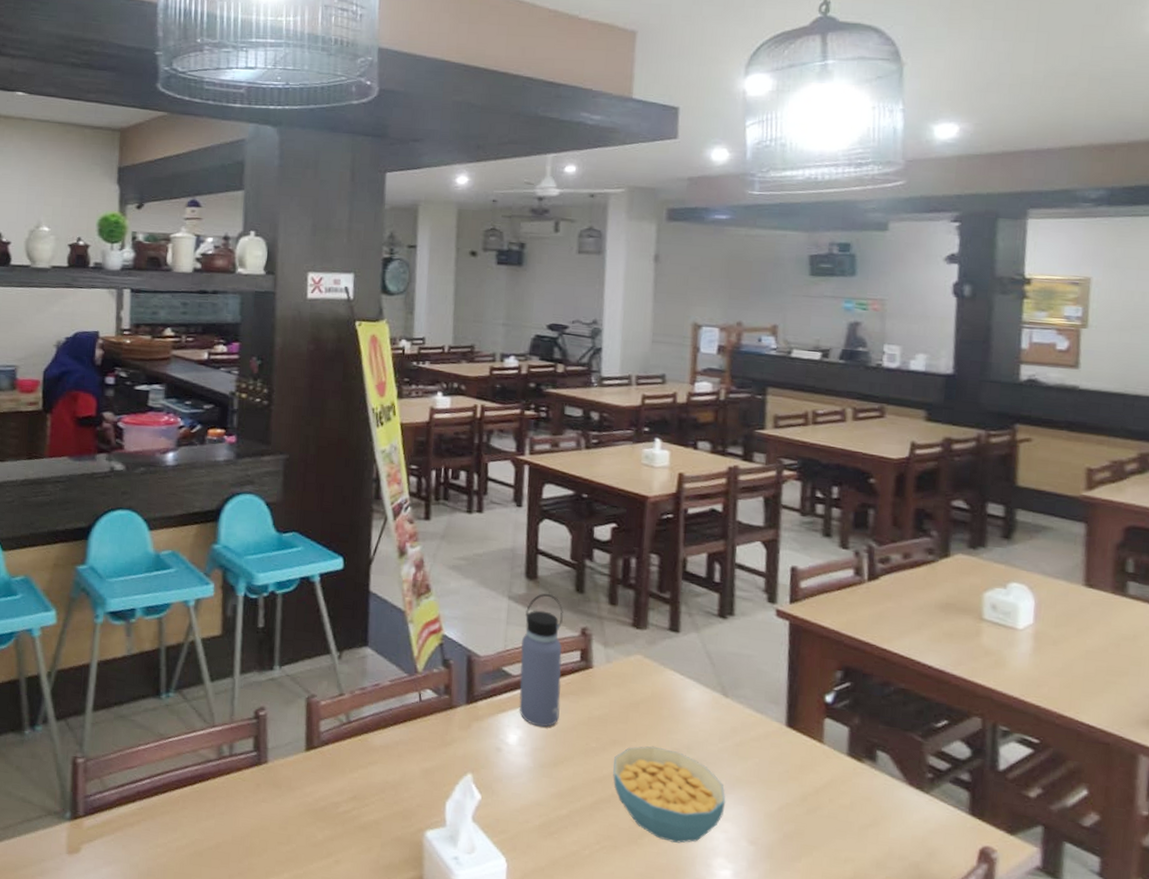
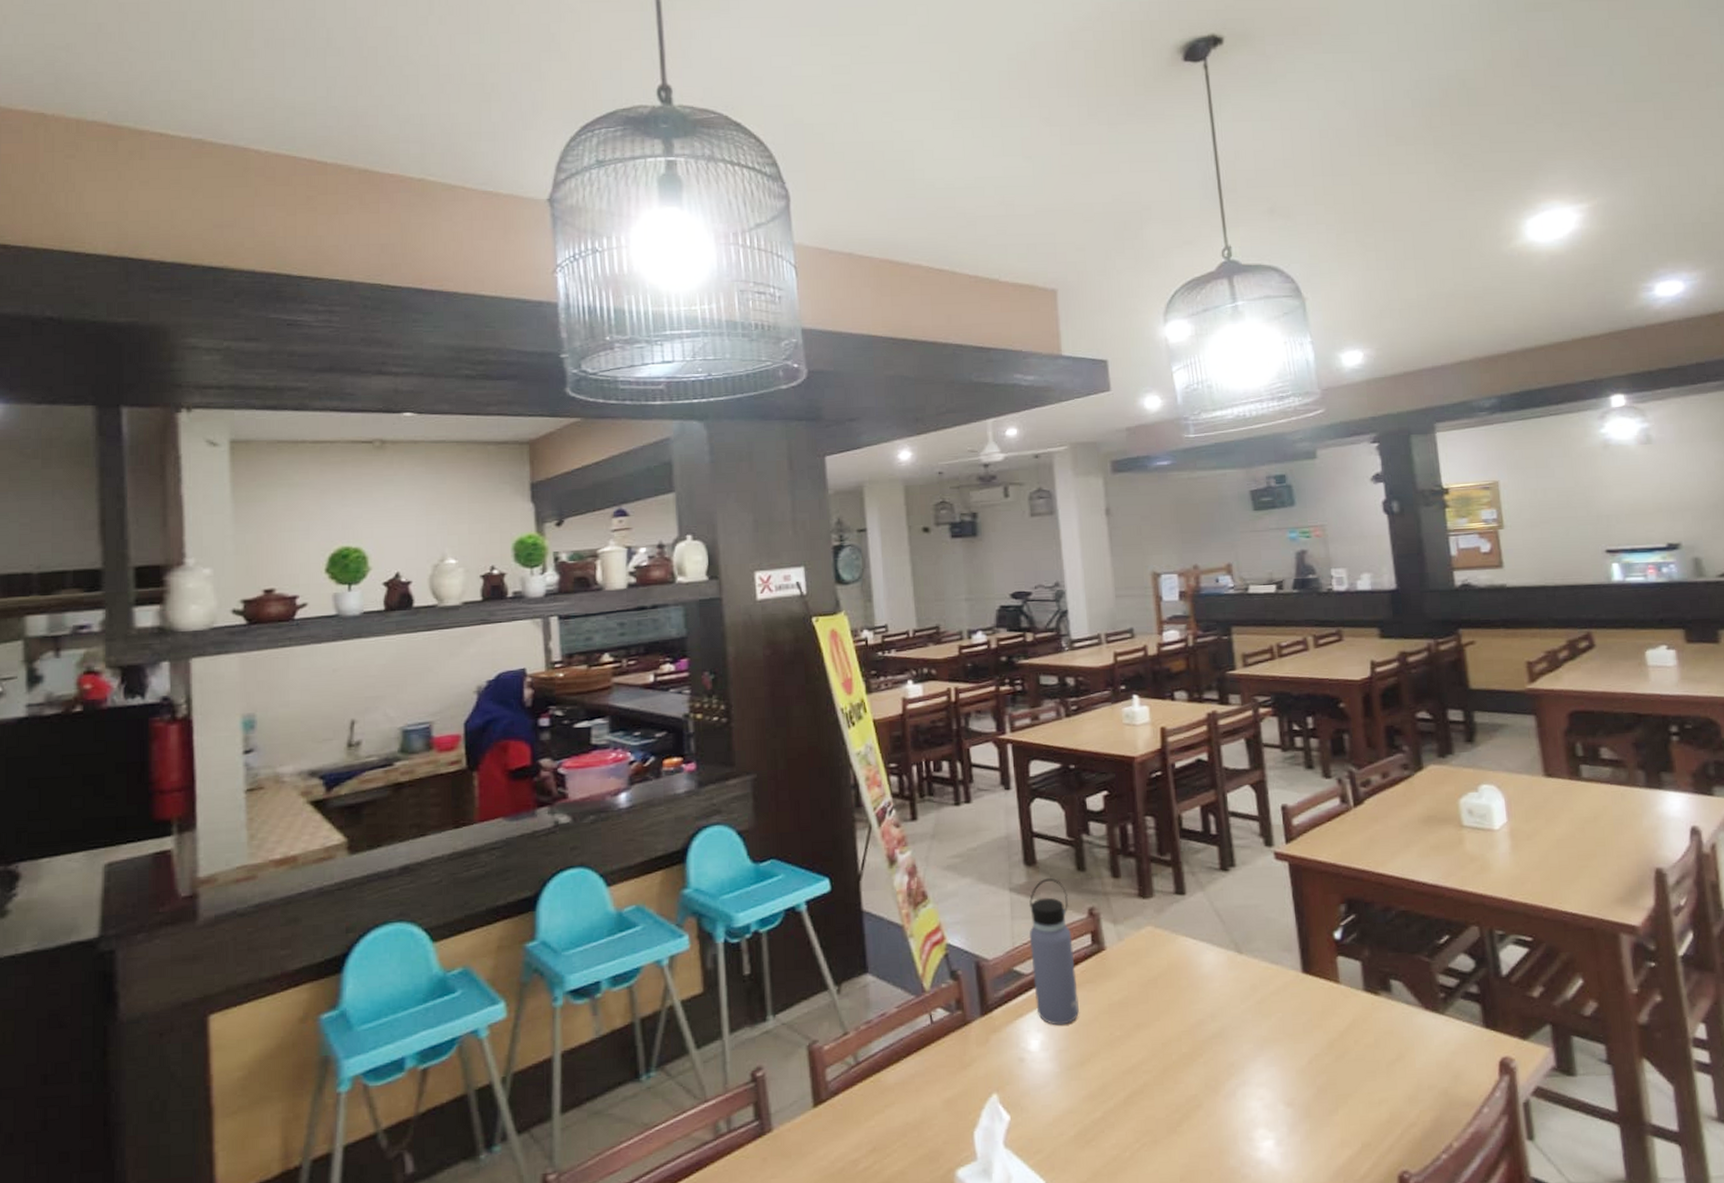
cereal bowl: present [613,746,726,843] -> none [1141,1021,1257,1123]

